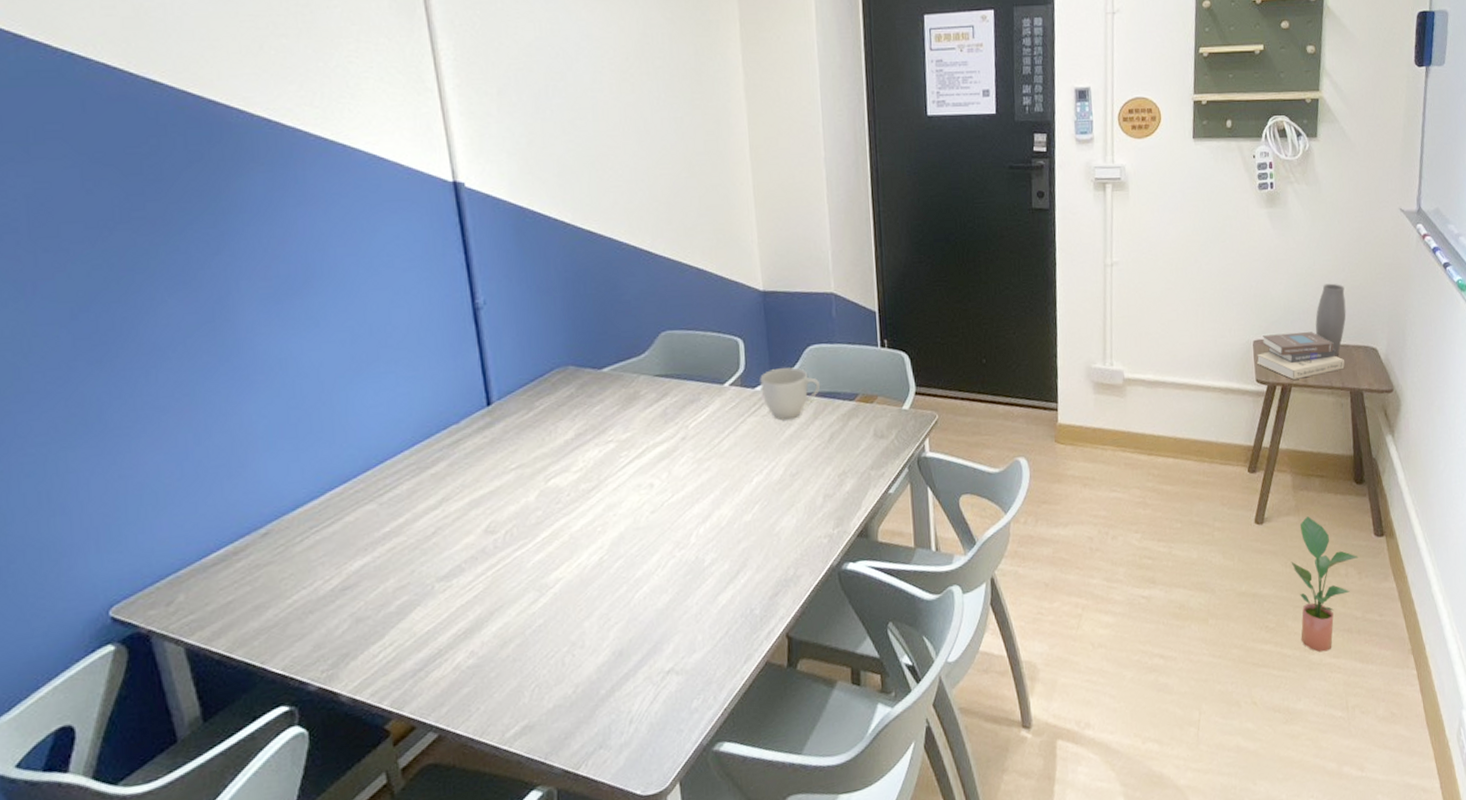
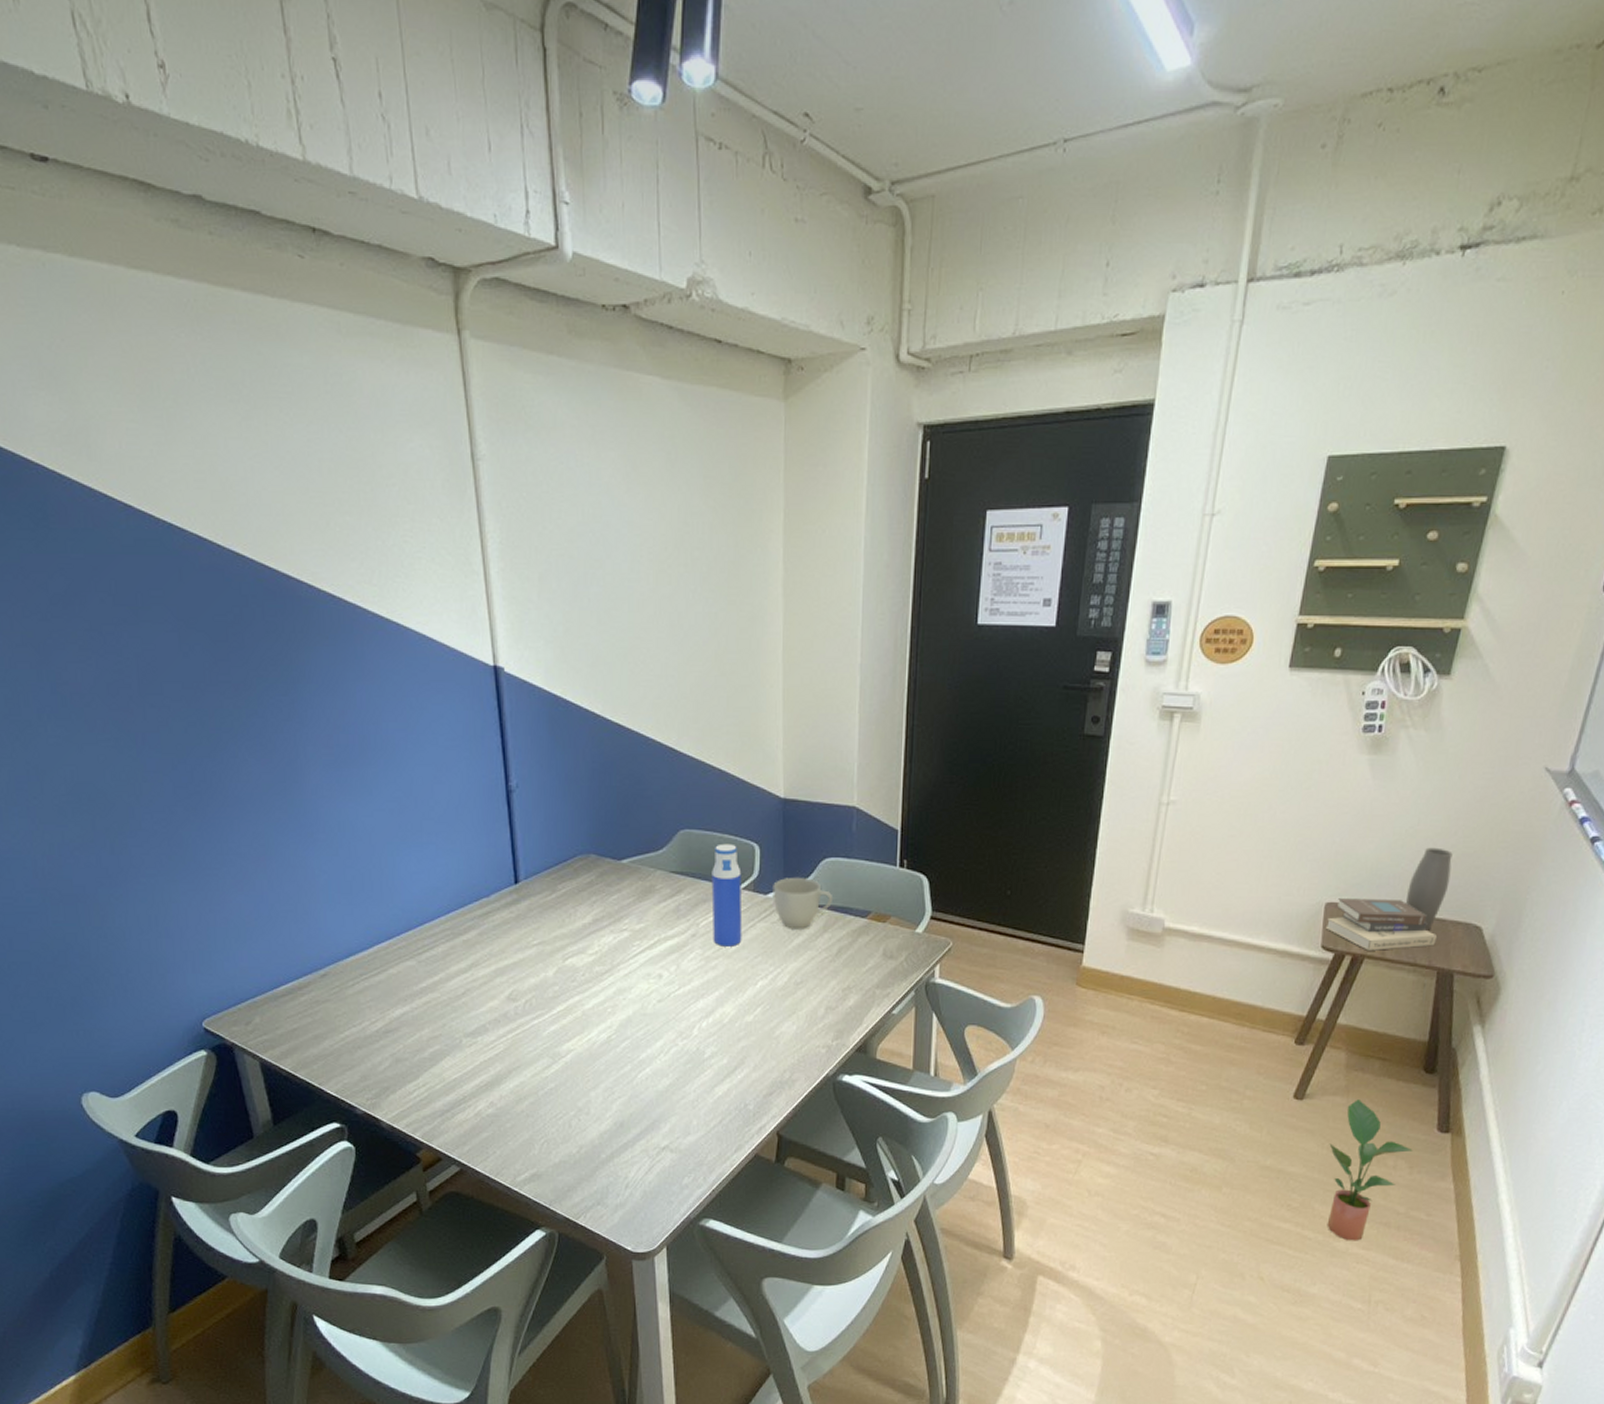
water bottle: none [697,340,734,447] -> present [711,843,743,947]

